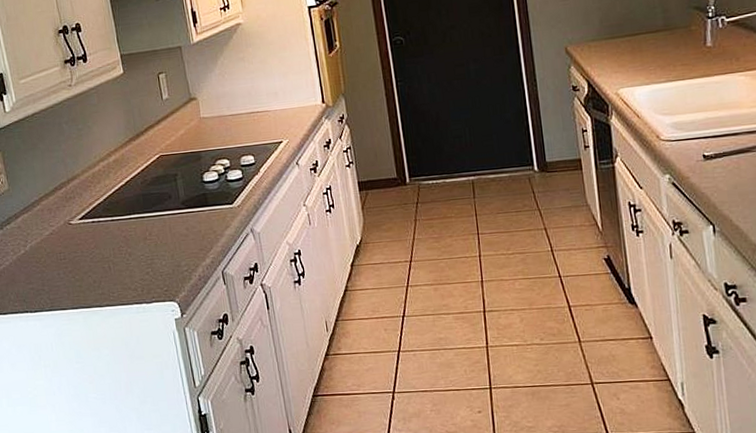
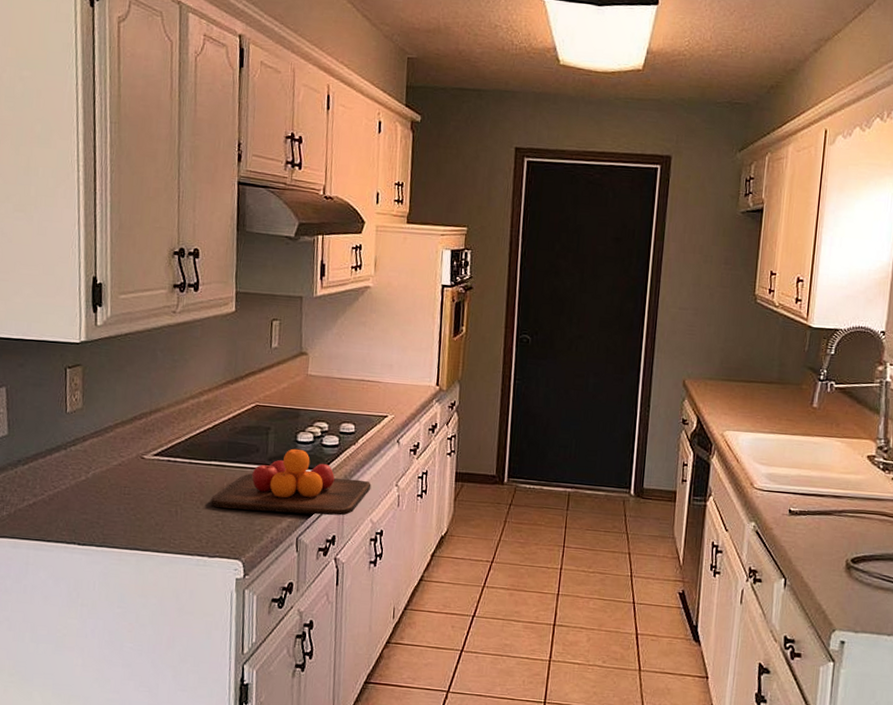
chopping board: none [137,188,281,257] -> present [211,448,371,516]

